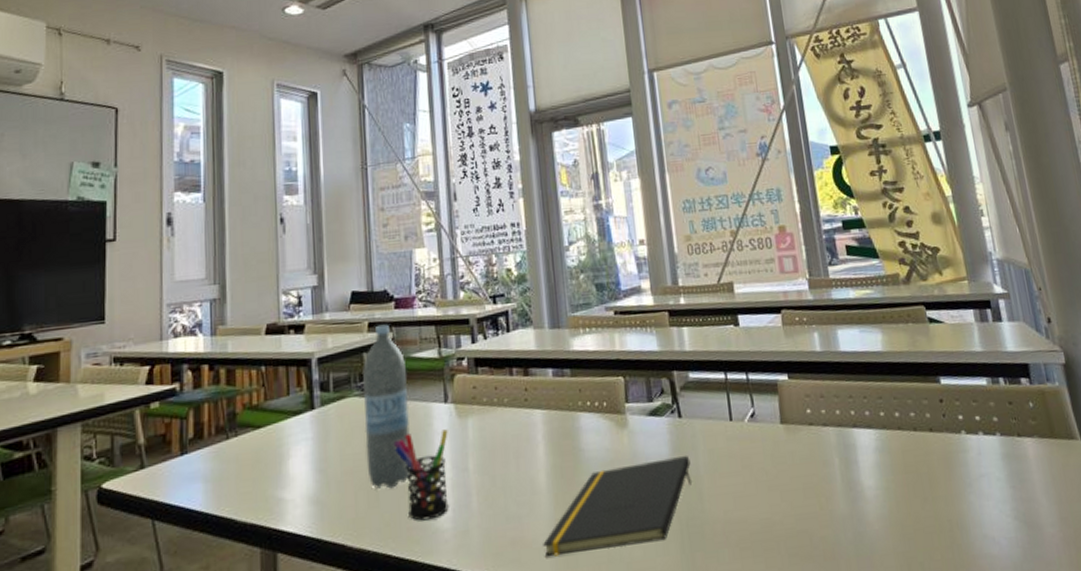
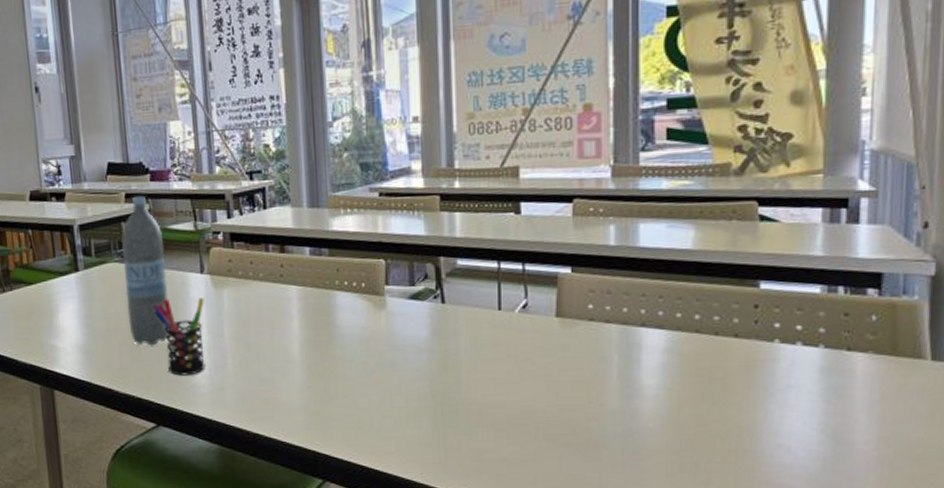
notepad: present [543,455,692,558] -> none [295,339,451,418]

